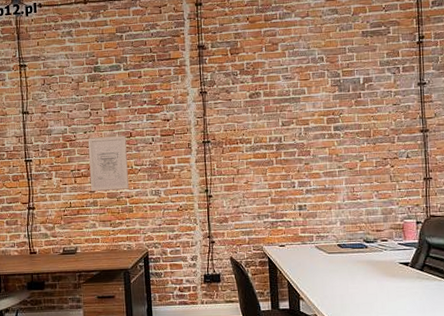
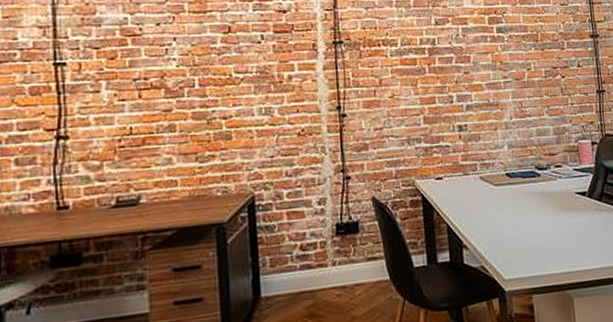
wall art: present [87,136,129,191] -> none [161,31,225,110]

